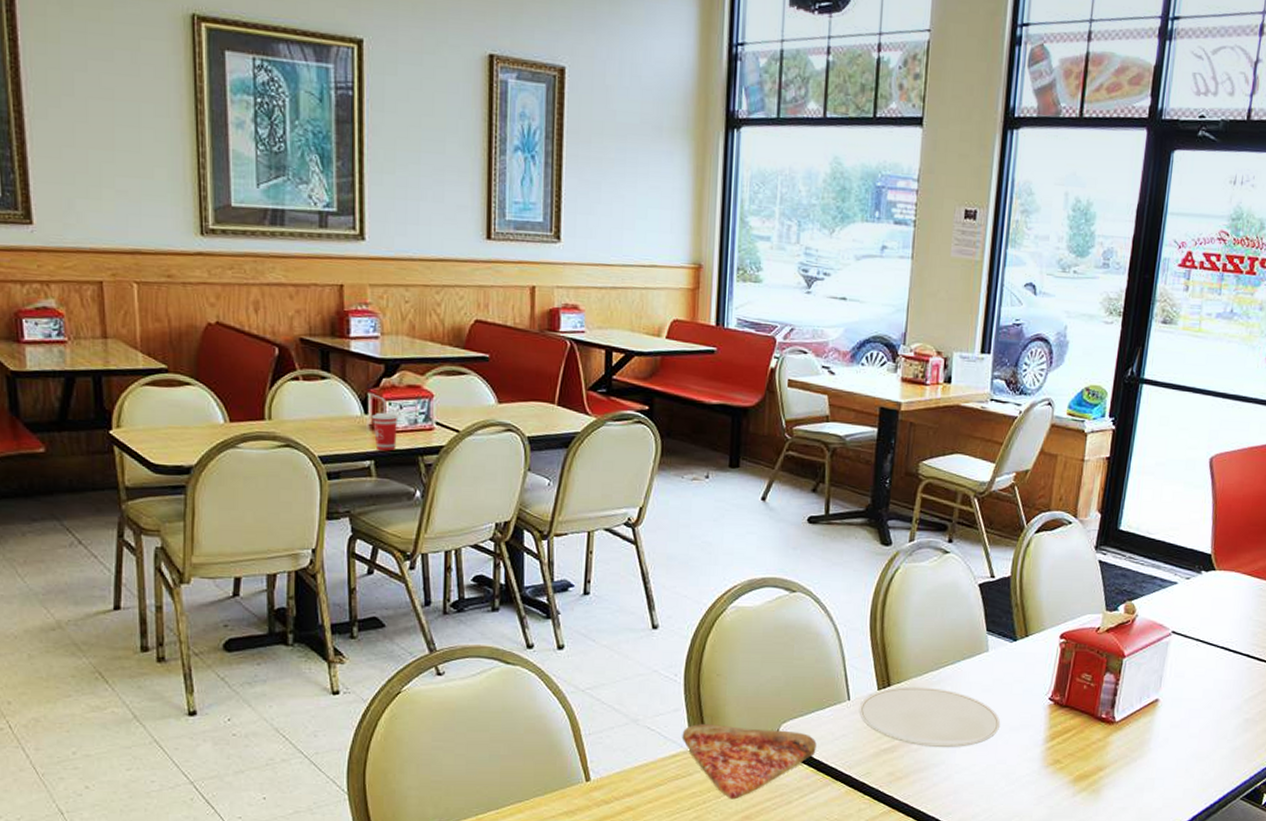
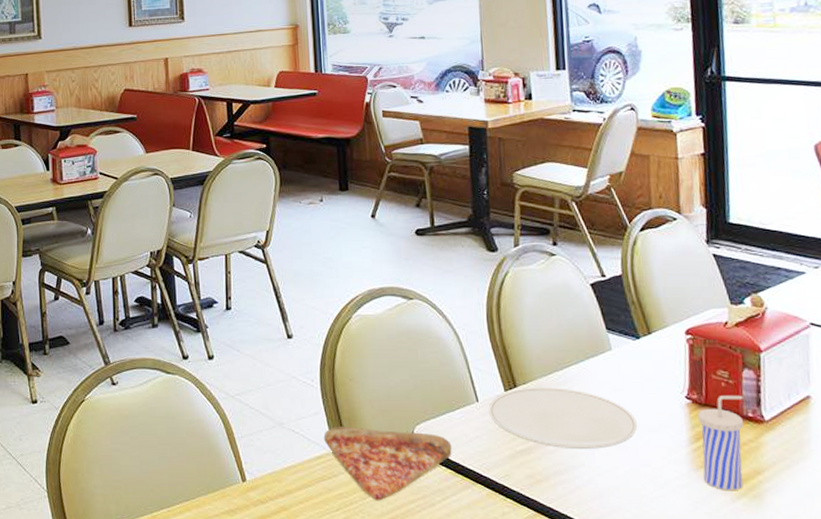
beverage cup: present [369,392,399,451] -> none [49,153,72,199]
beverage cup: none [1052,698,1101,786] -> present [697,396,744,491]

